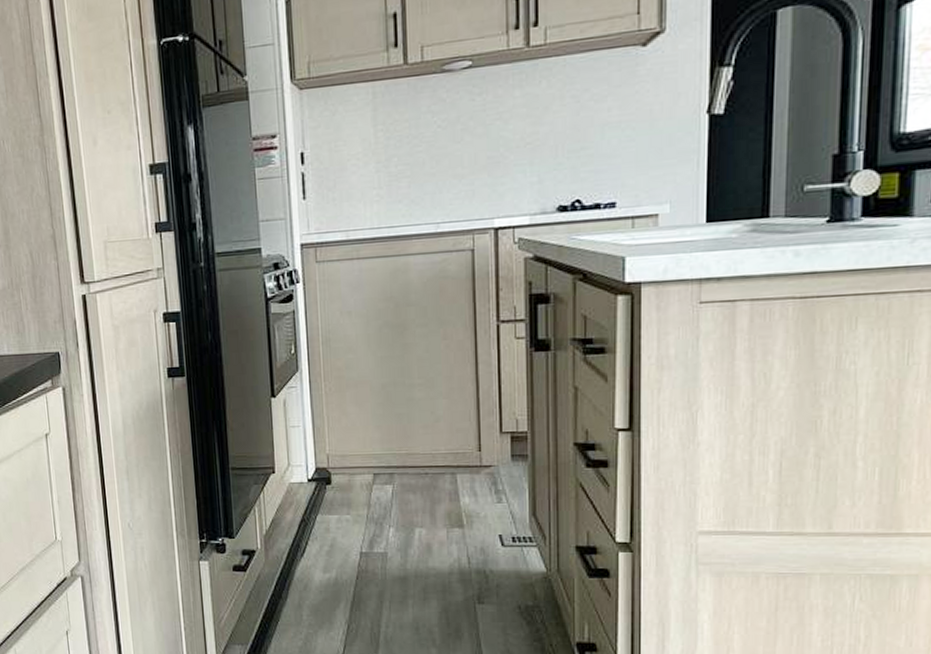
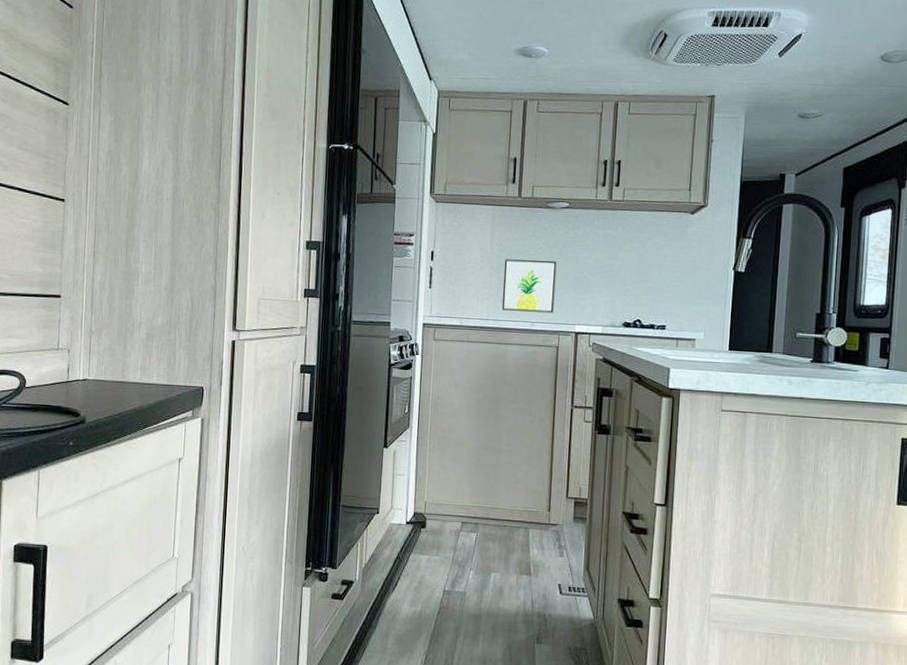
wall art: none [394,140,464,214] -> present [501,259,557,313]

